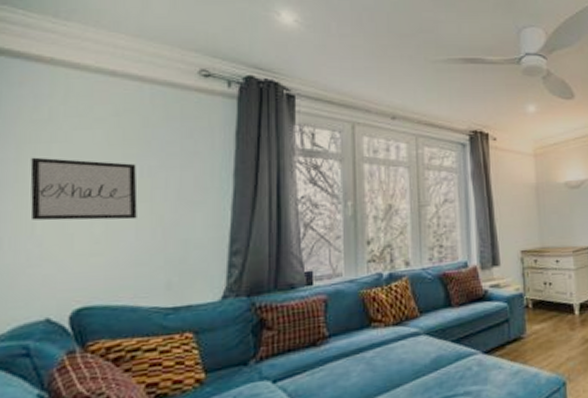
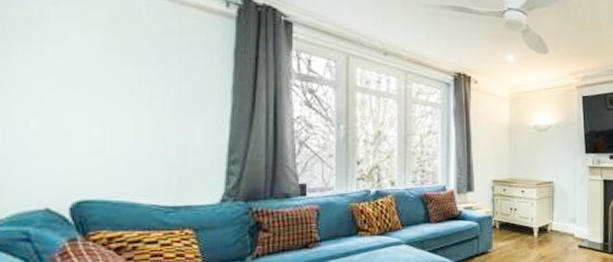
wall art: present [30,157,138,221] -> none [22,54,136,124]

